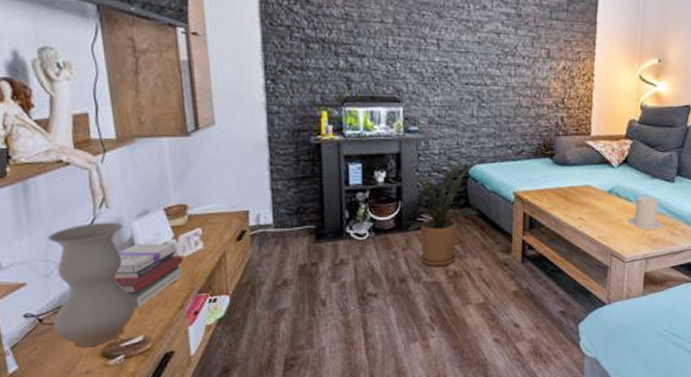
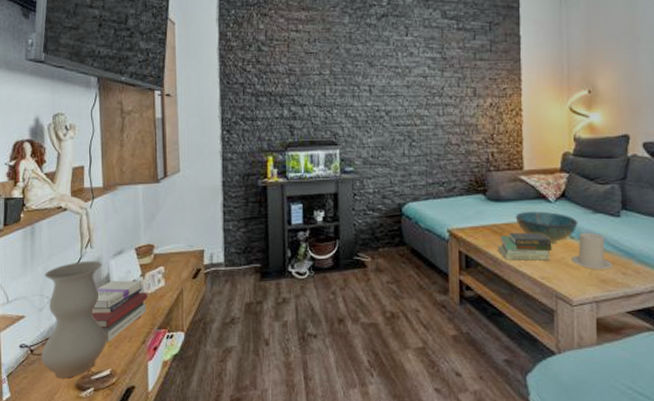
house plant: present [392,163,480,267] -> none [330,201,415,307]
books: none [561,195,612,222] -> present [498,232,552,260]
decorative bowl: none [579,175,637,207] -> present [515,211,578,245]

